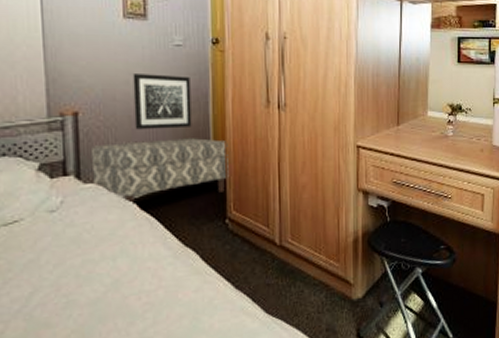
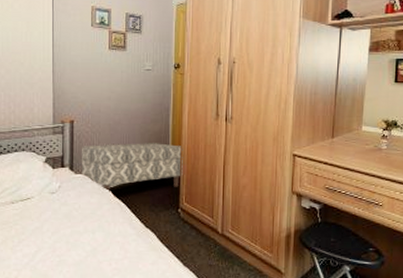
wall art: present [132,74,192,130] -> none [113,92,156,135]

